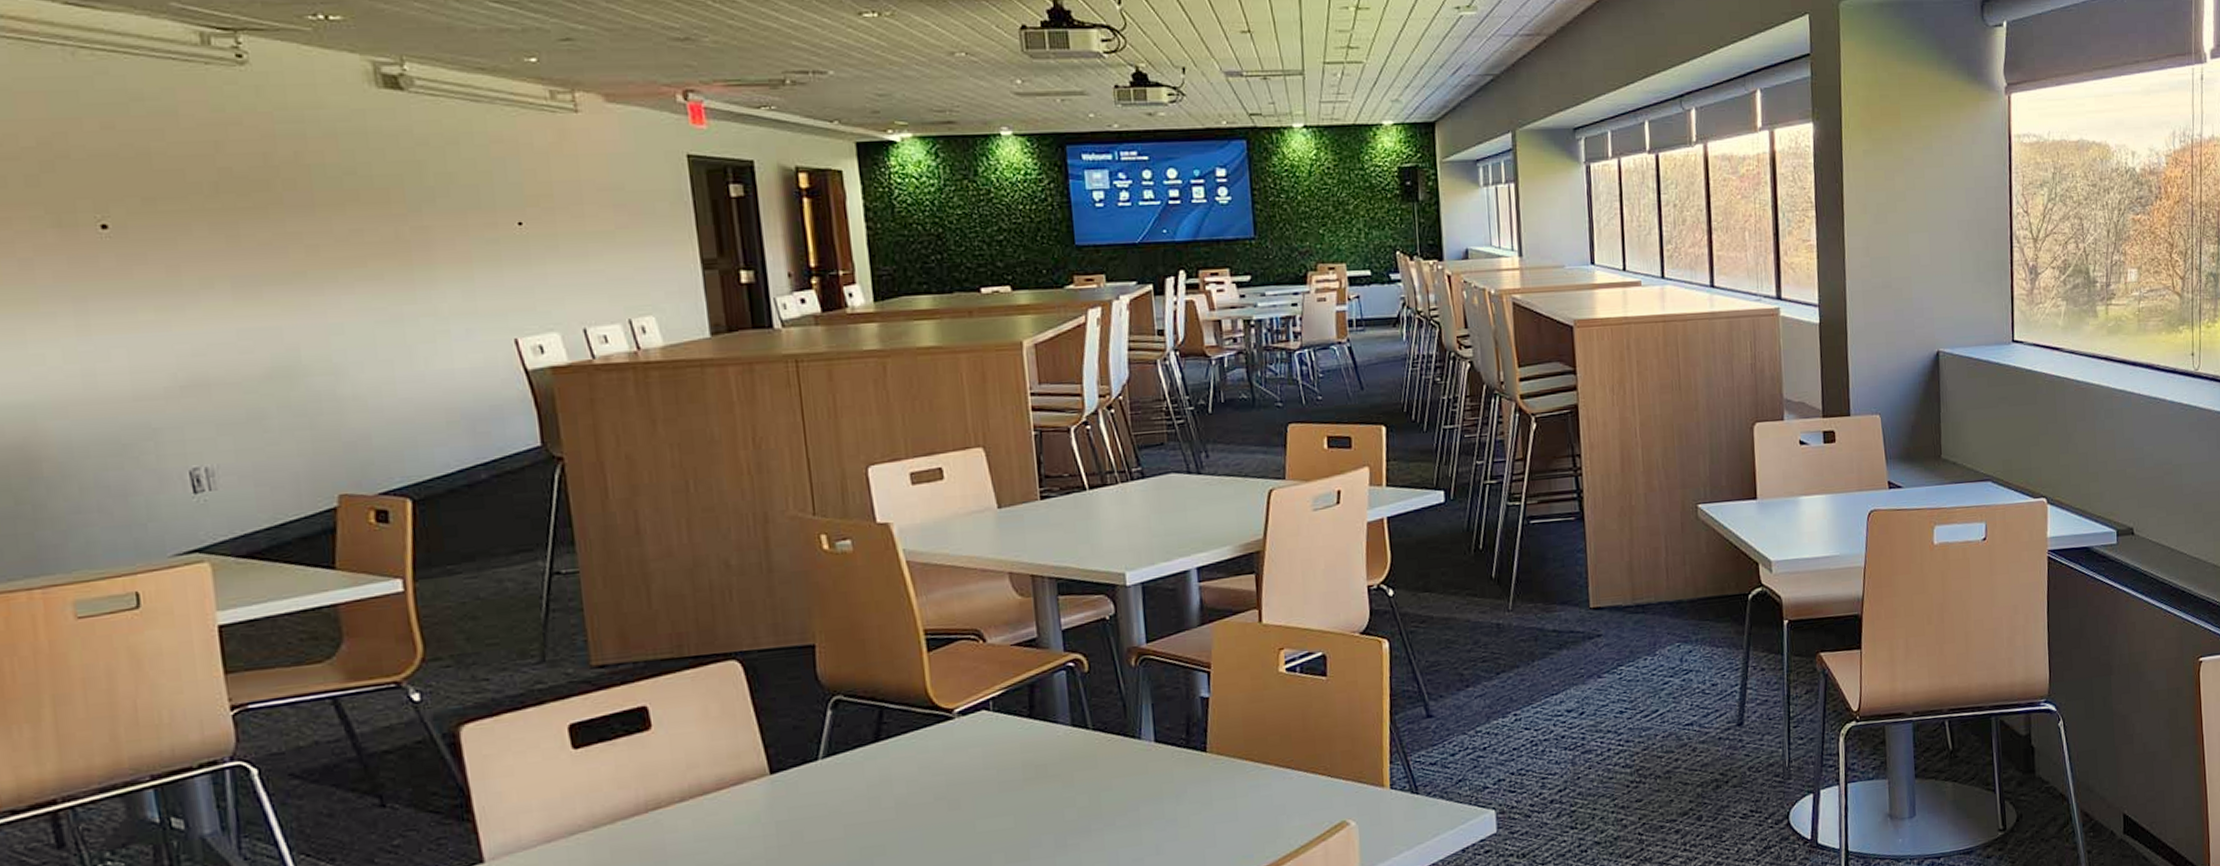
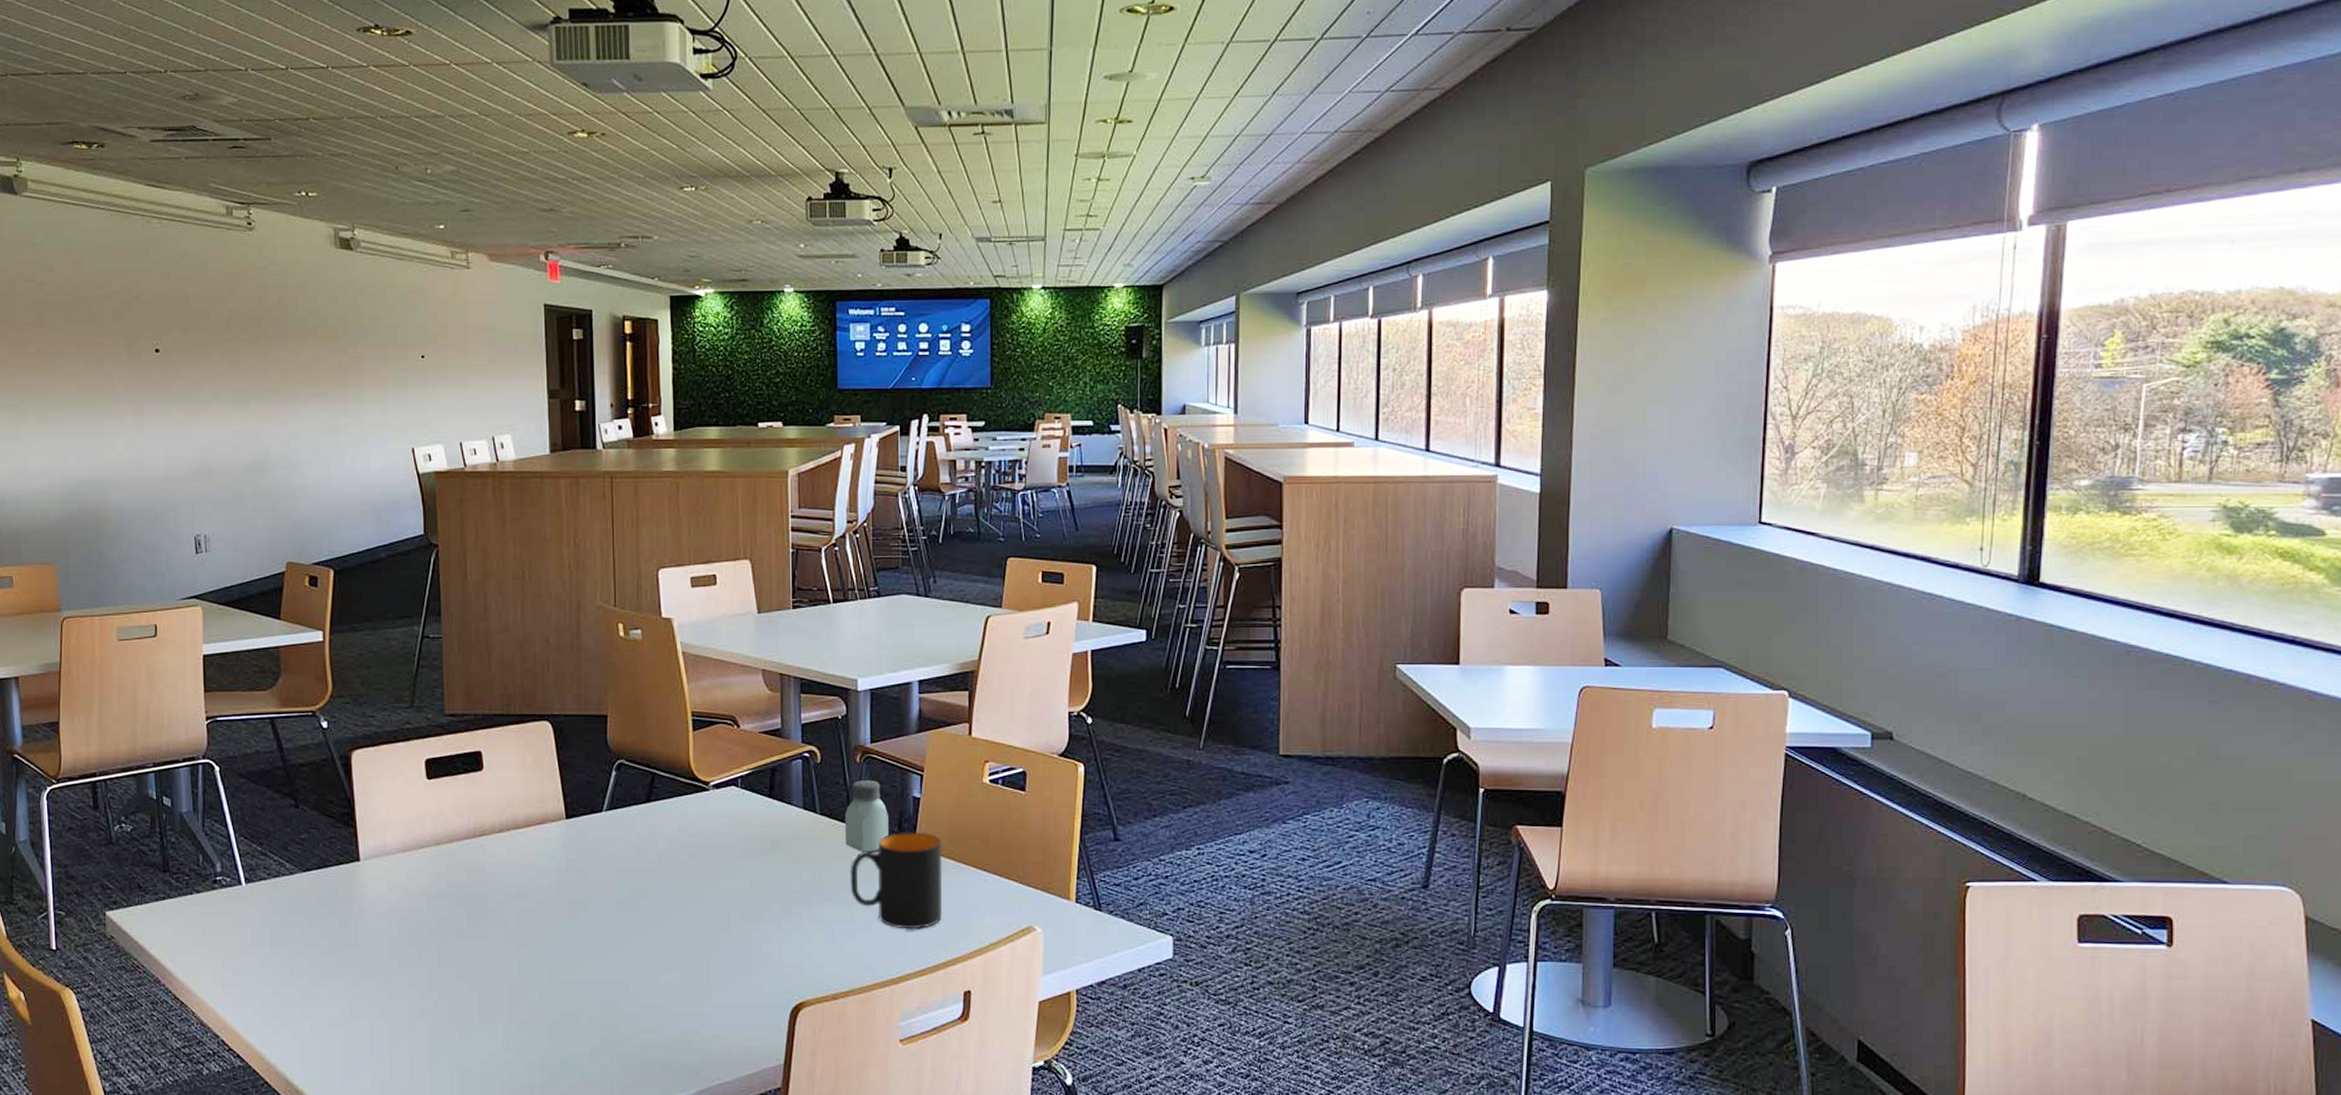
saltshaker: none [1122,684,1175,766] -> present [845,780,888,852]
mug: none [1133,735,1244,846] -> present [850,832,943,930]

